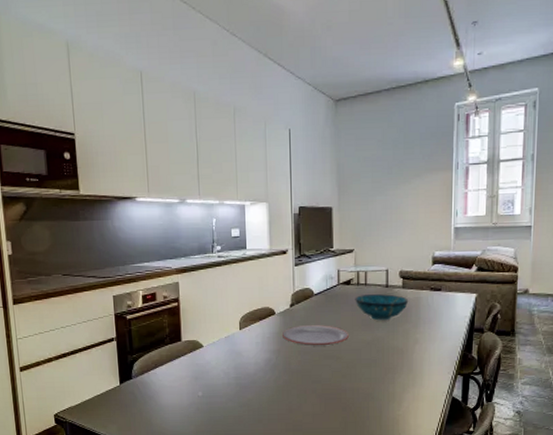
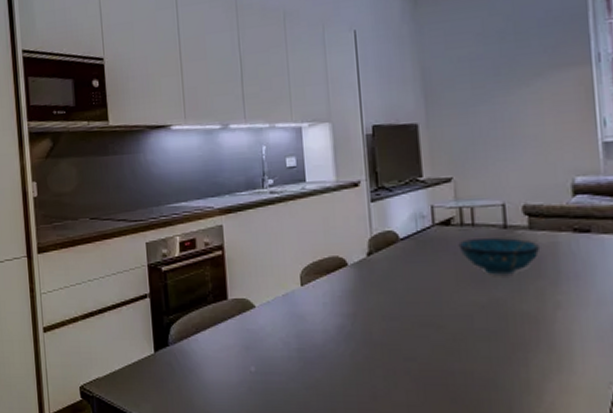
plate: present [281,325,349,346] -> none [357,280,453,310]

